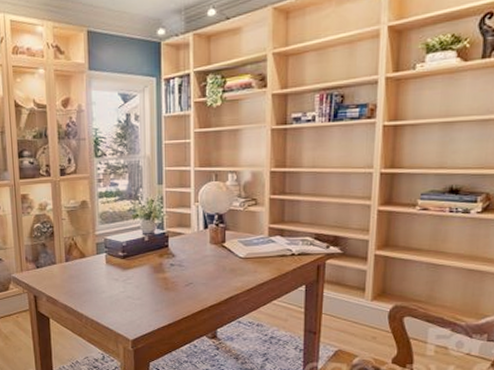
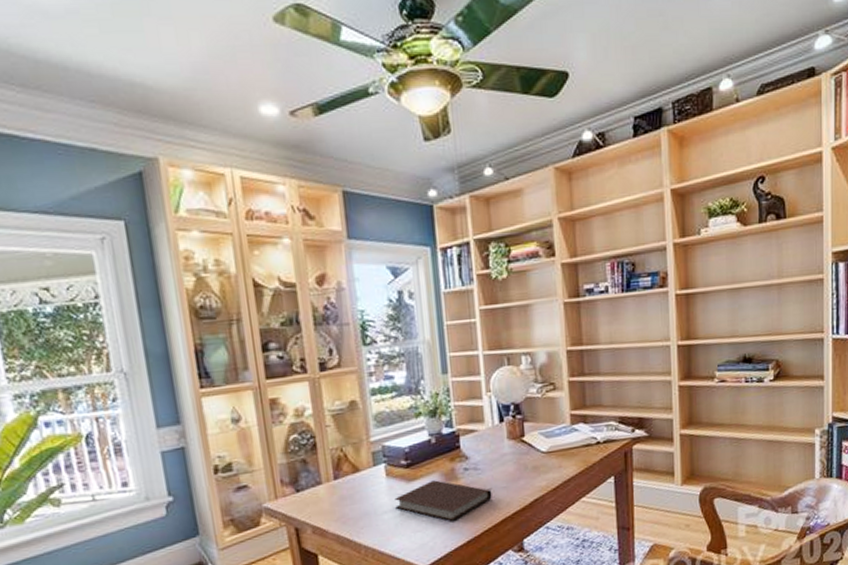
notebook: none [112,271,193,307] -> present [395,480,492,522]

